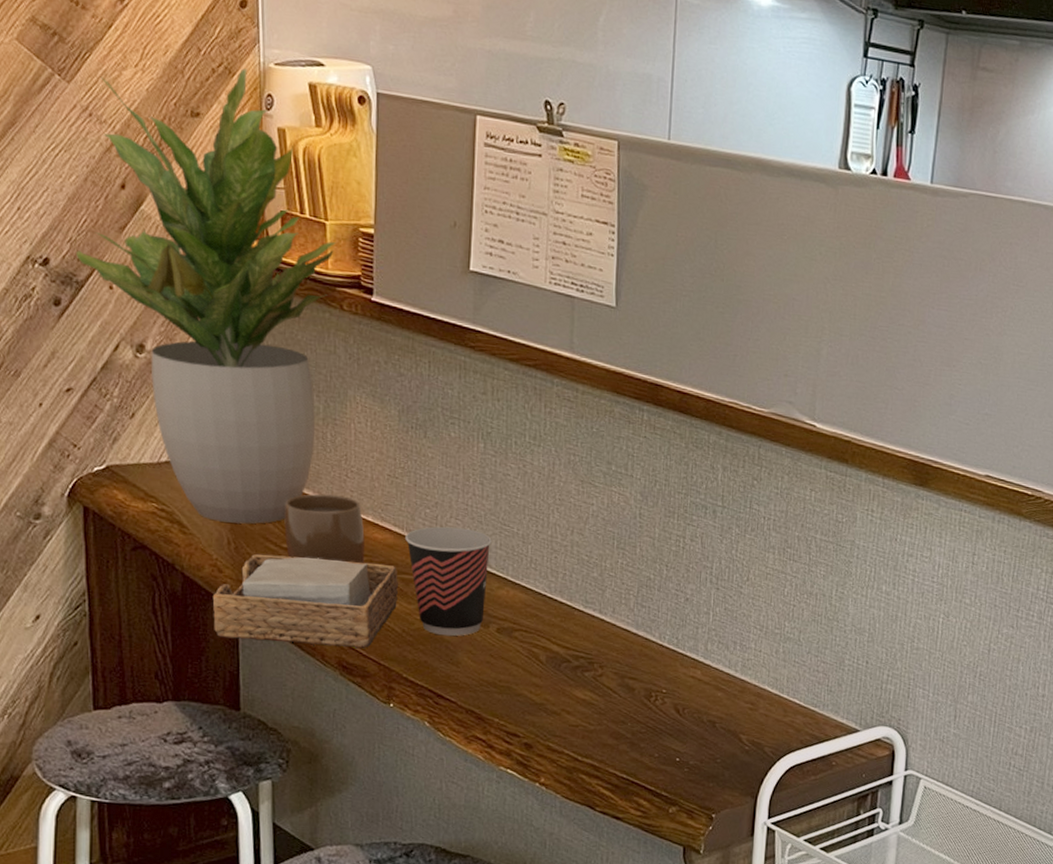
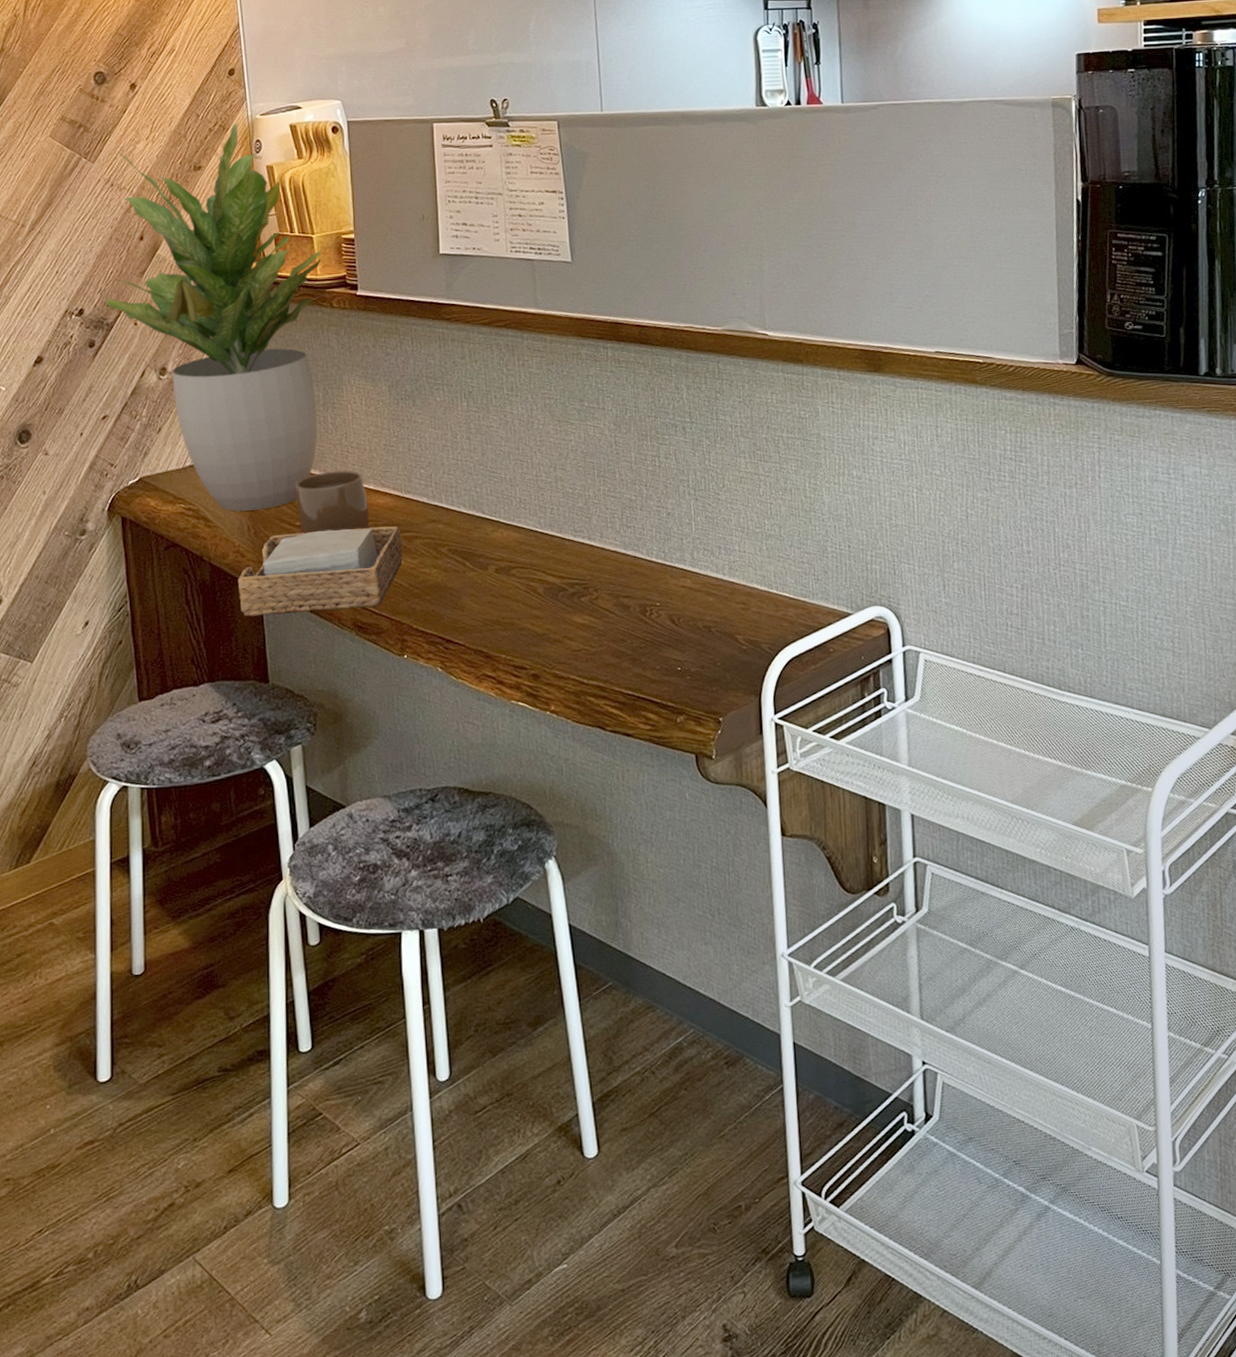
cup: present [405,526,492,637] -> none [404,481,483,584]

